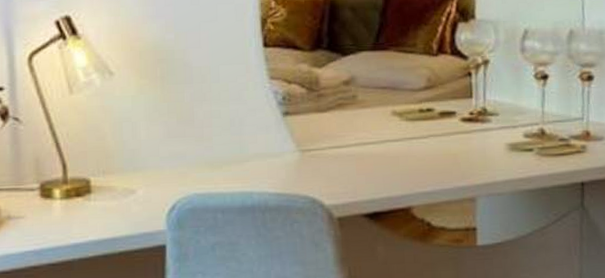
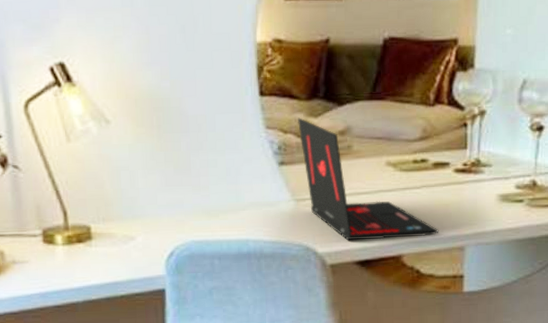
laptop: none [302,68,449,192] -> present [298,117,439,241]

